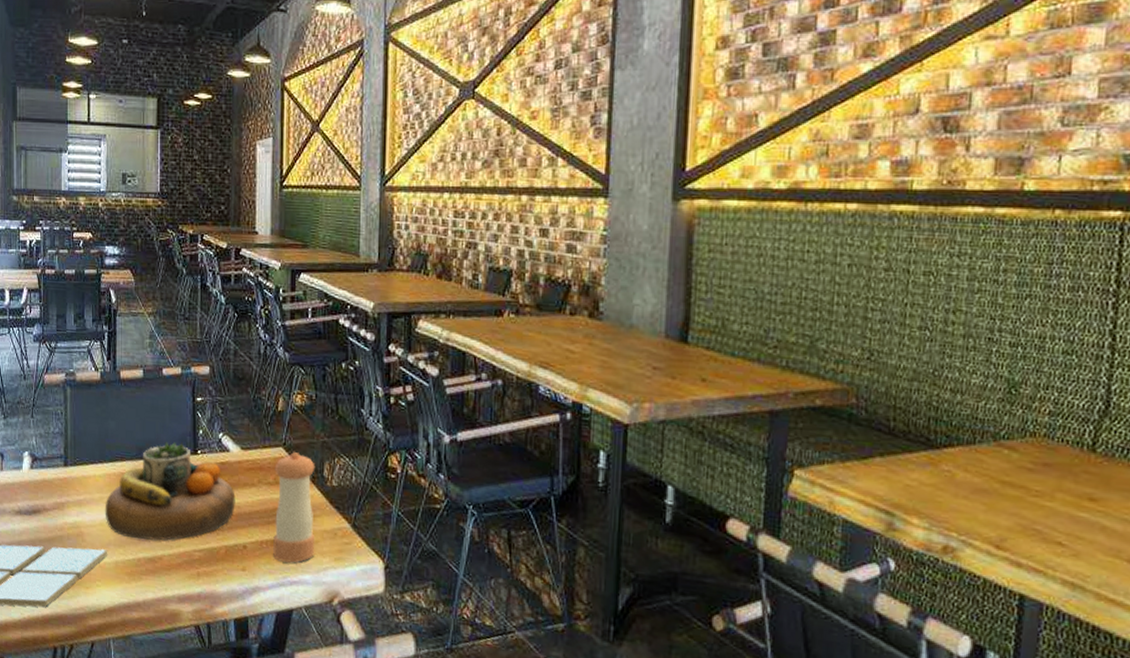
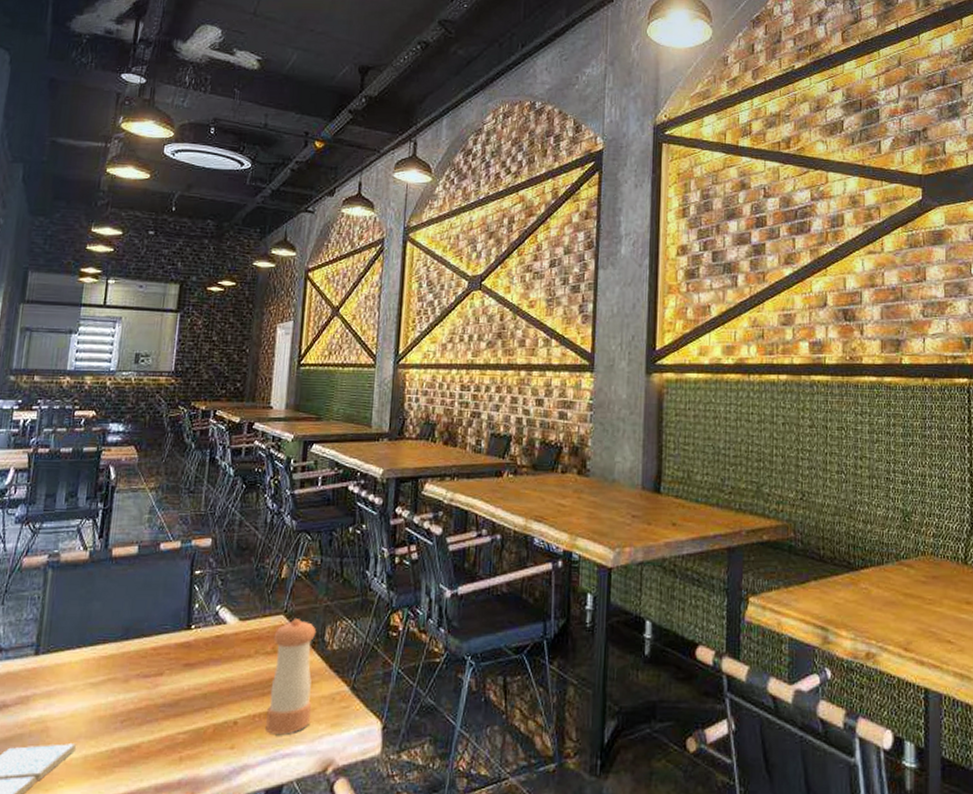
decorative bowl: present [105,441,235,541] -> none [77,617,229,728]

